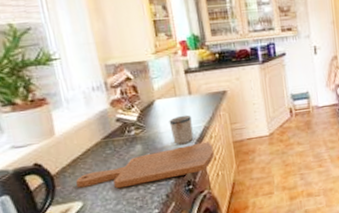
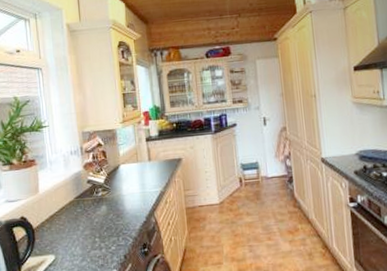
cutting board: present [76,141,214,189] -> none [51,206,168,246]
mug: present [169,115,194,145] -> none [130,179,151,208]

